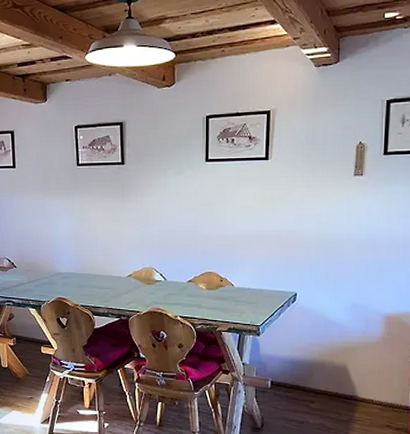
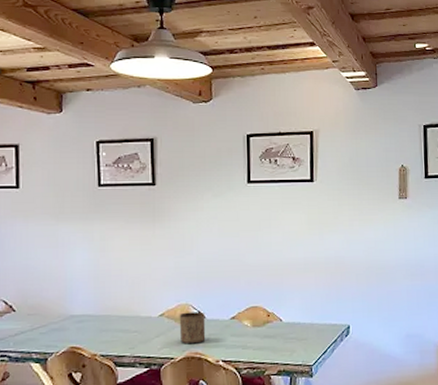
cup: none [144,274,166,301] -> present [179,311,206,345]

